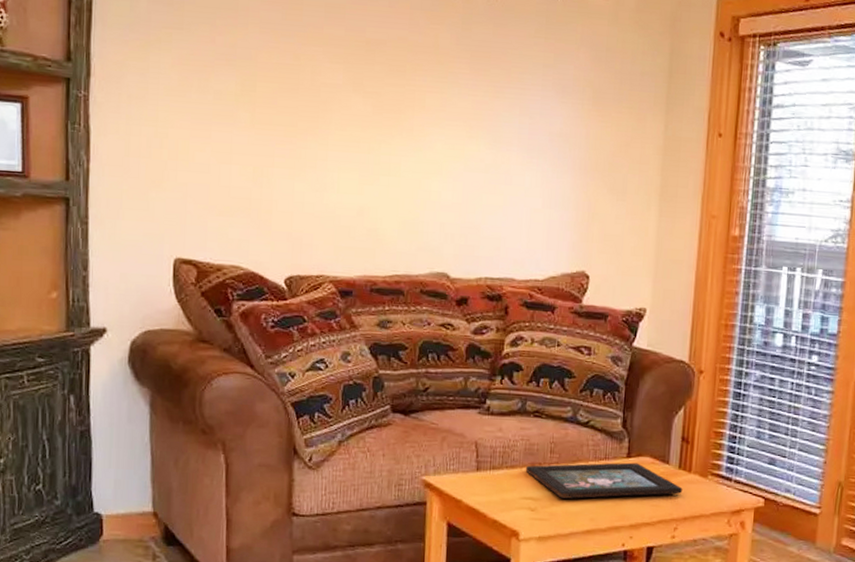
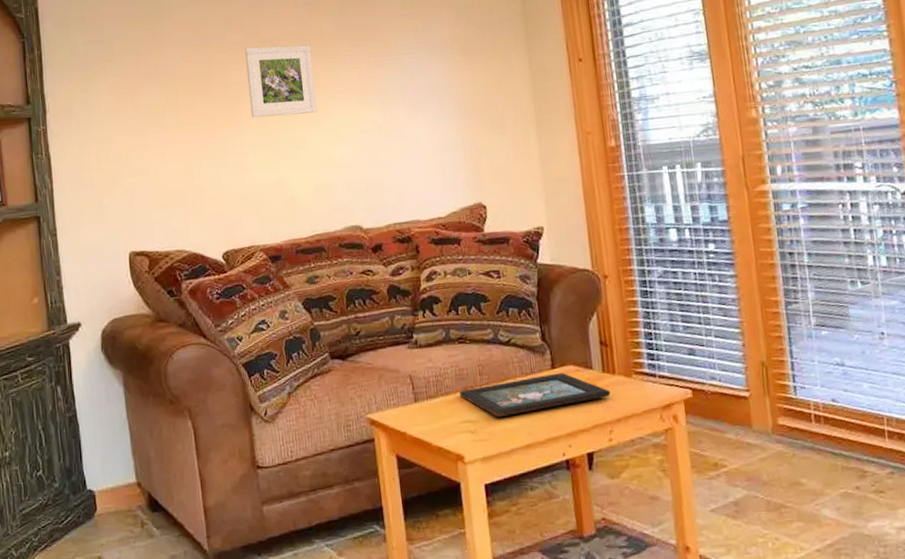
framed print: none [340,45,423,138] -> present [245,45,317,118]

